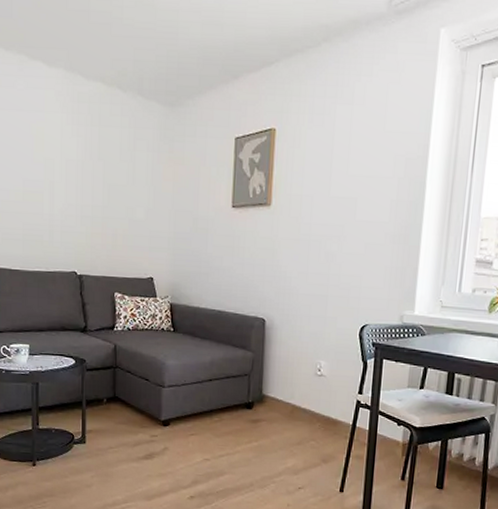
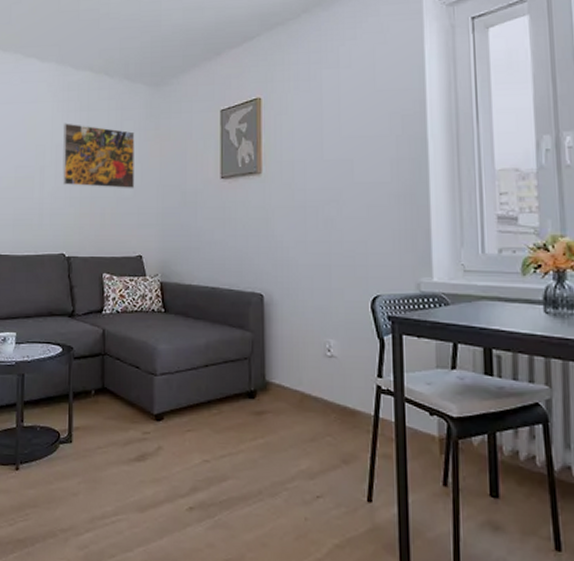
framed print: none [73,137,148,212] -> present [62,123,135,189]

